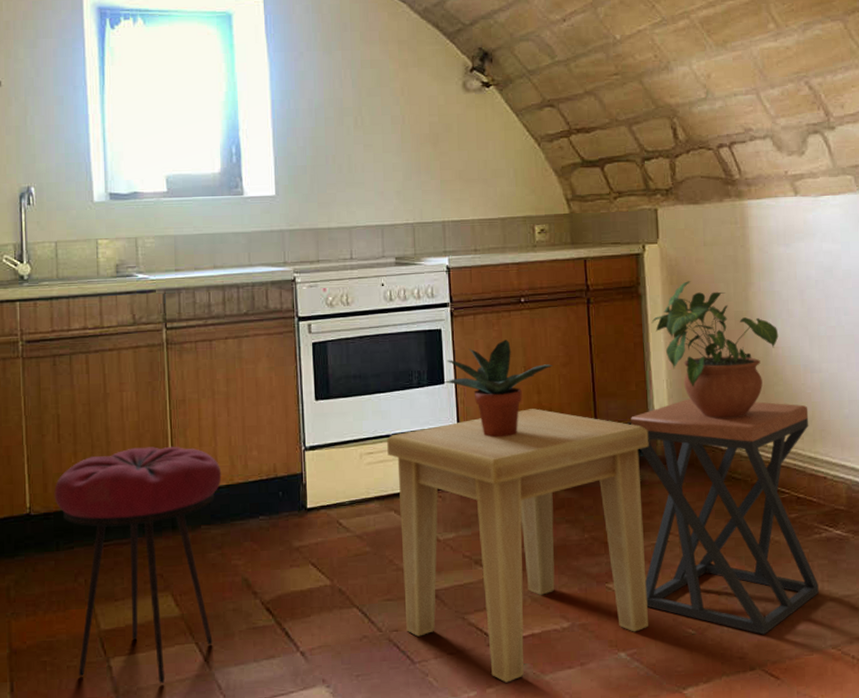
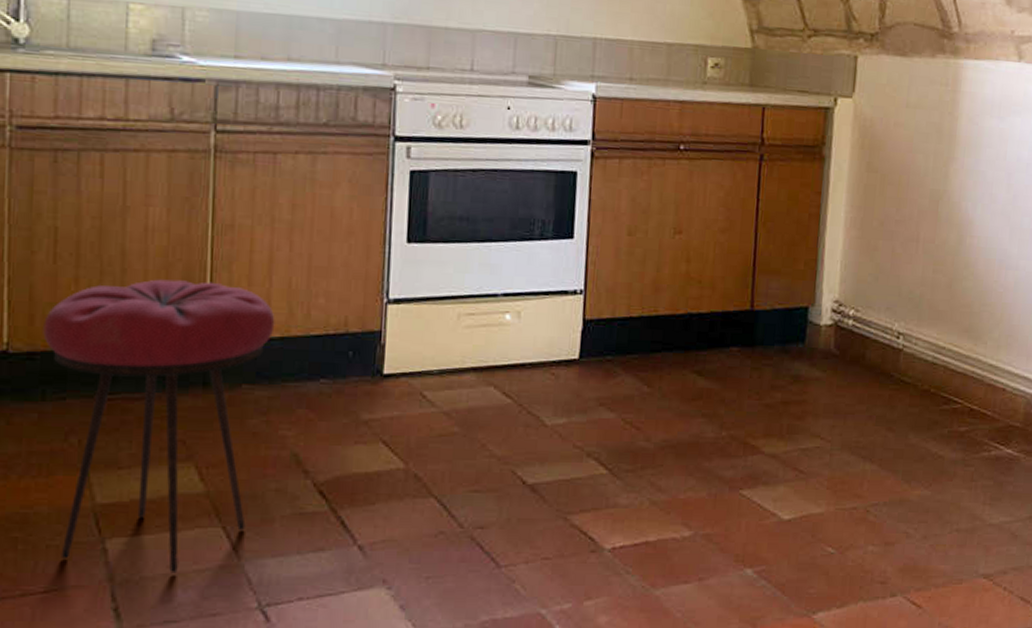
side table: present [387,408,649,683] -> none [493,279,812,595]
potted plant: present [445,340,553,438] -> none [574,193,709,310]
stool: present [631,398,819,635] -> none [783,285,997,559]
potted plant: present [651,281,779,419] -> none [832,147,977,313]

